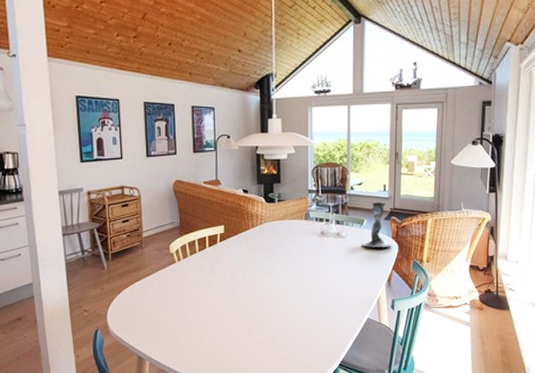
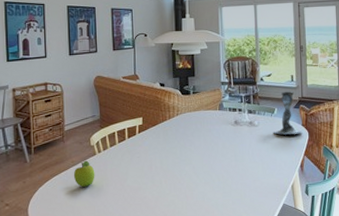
fruit: none [152,268,175,296] -> present [73,160,95,188]

